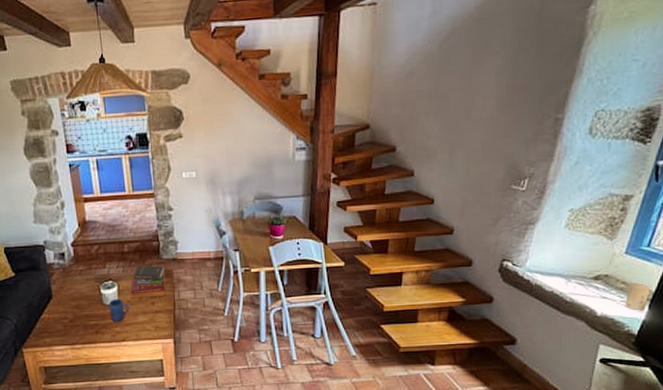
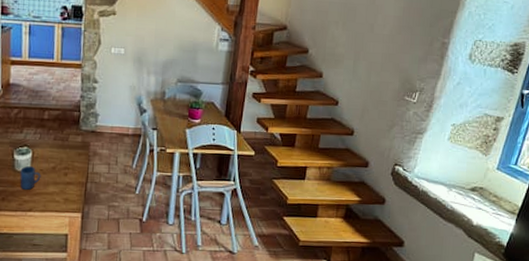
books: present [130,265,166,298] -> none [44,134,82,169]
candle: present [624,283,650,311] -> none [496,198,517,224]

